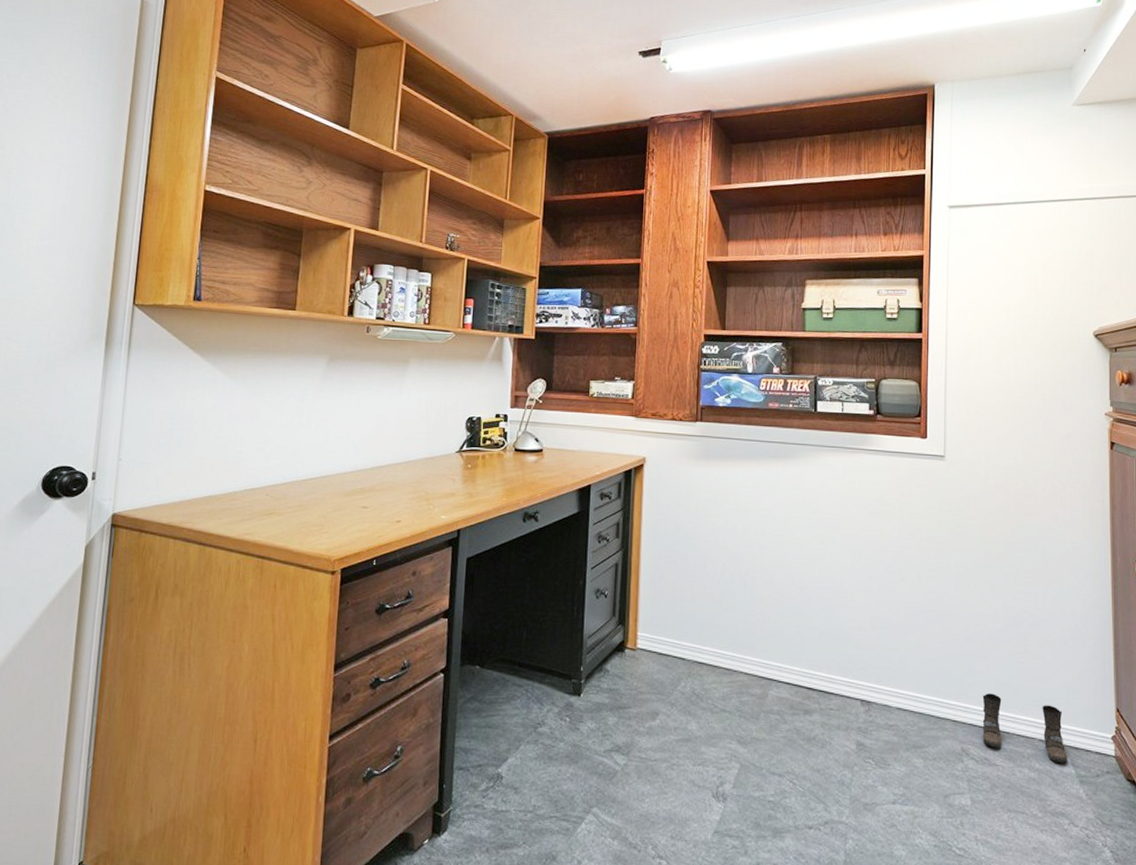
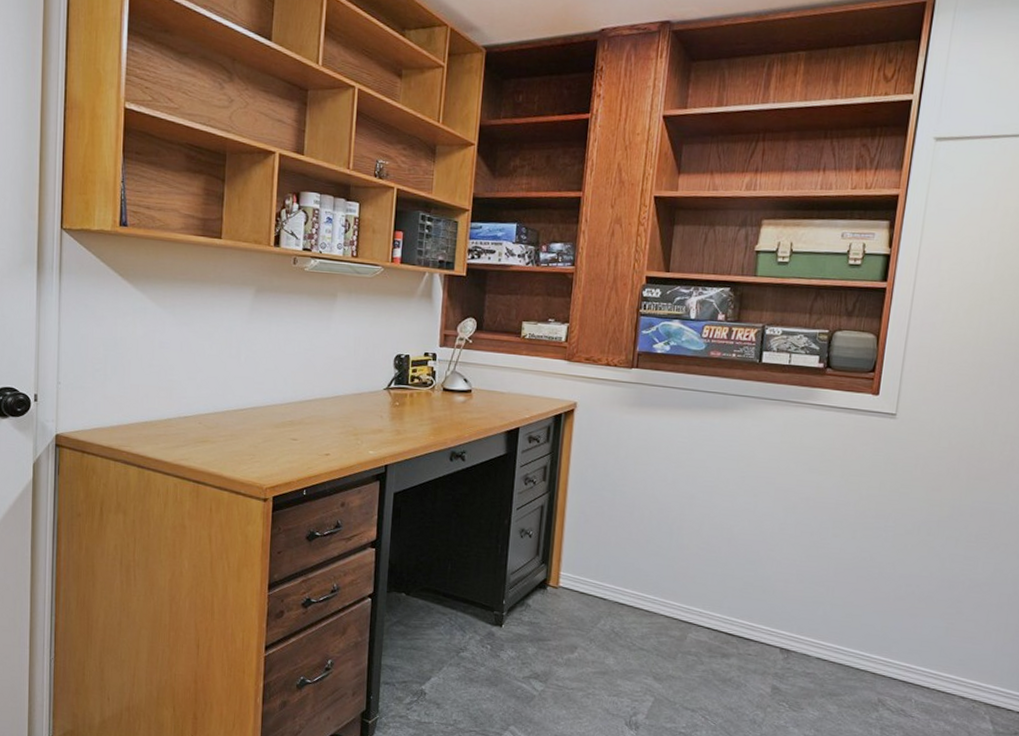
boots: present [982,693,1068,764] -> none [901,650,989,720]

